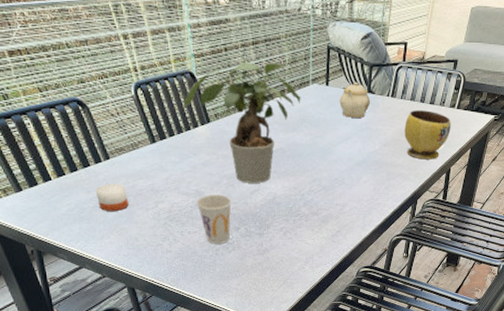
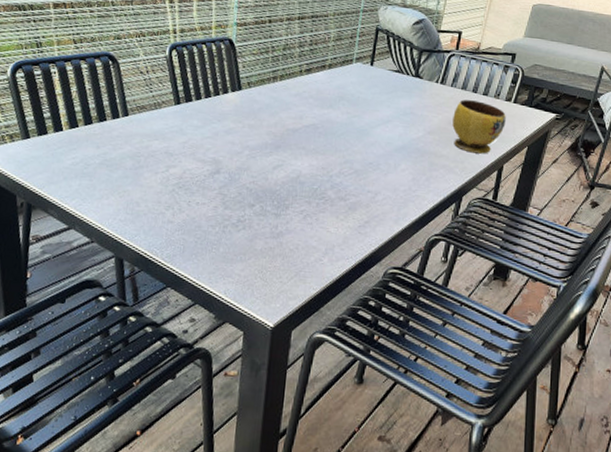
candle: present [95,182,129,211] -> none [105,140,139,171]
potted plant: present [184,61,301,183] -> none [216,34,342,159]
cup: present [196,194,231,244] -> none [211,164,250,220]
teapot: present [339,82,371,118] -> none [383,65,418,102]

